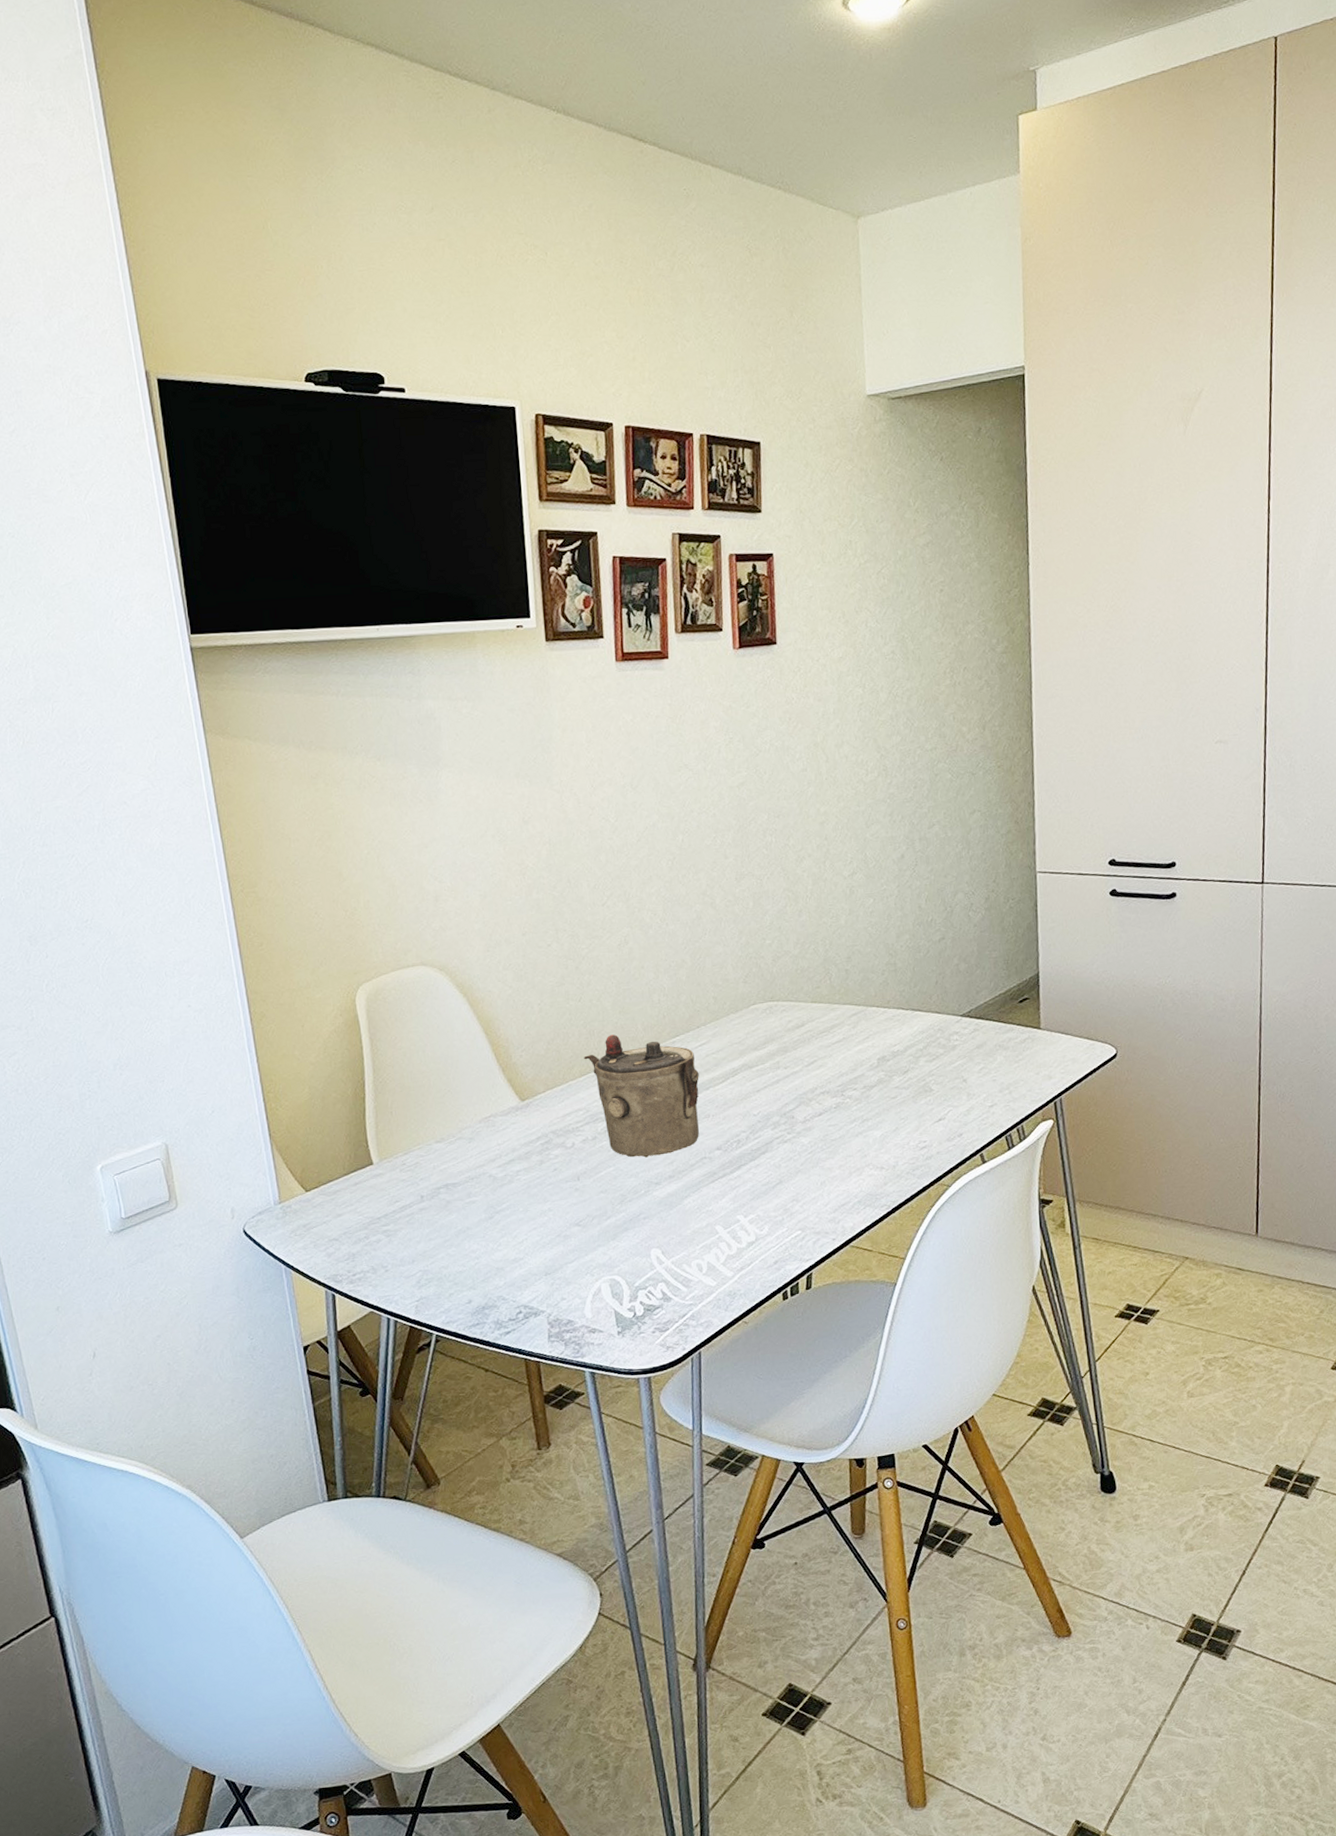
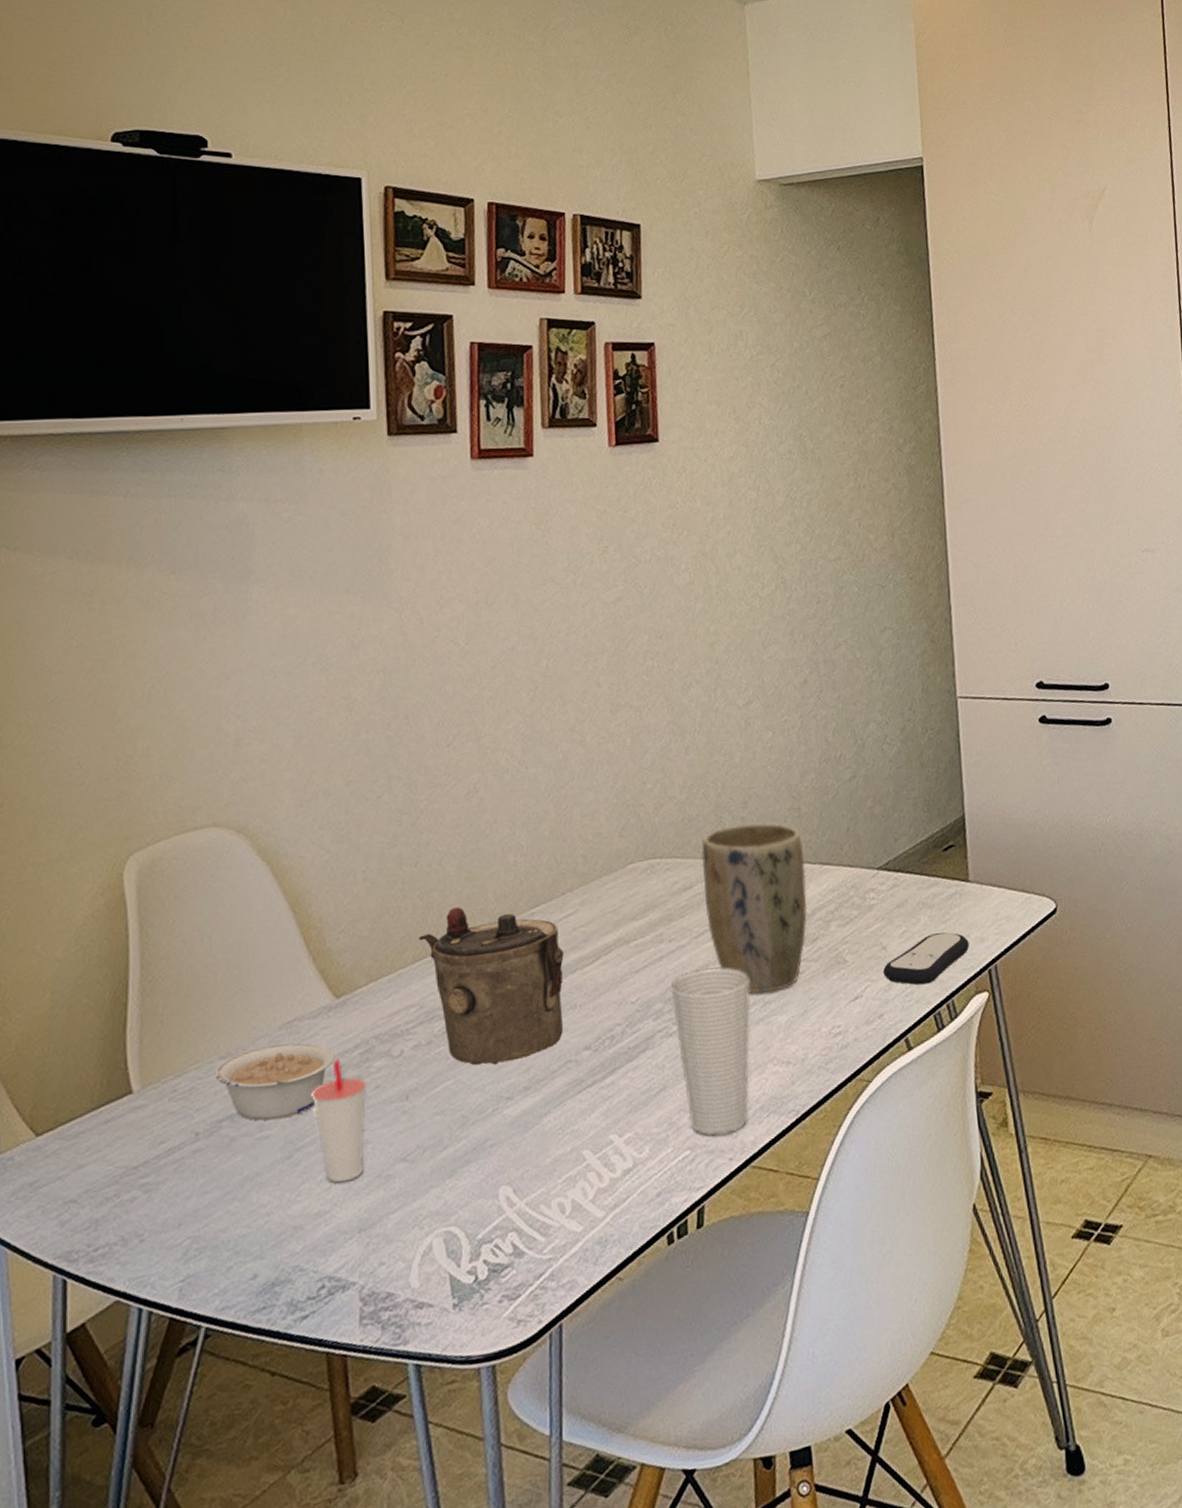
legume: none [433,1133,522,1190] -> present [215,1042,335,1121]
cup: none [506,1147,548,1238] -> present [311,1059,367,1183]
cup: none [785,1090,851,1221] -> present [670,967,751,1136]
plant pot: none [812,974,901,1113] -> present [701,822,808,994]
remote control: none [963,1070,1038,1112] -> present [883,932,969,985]

